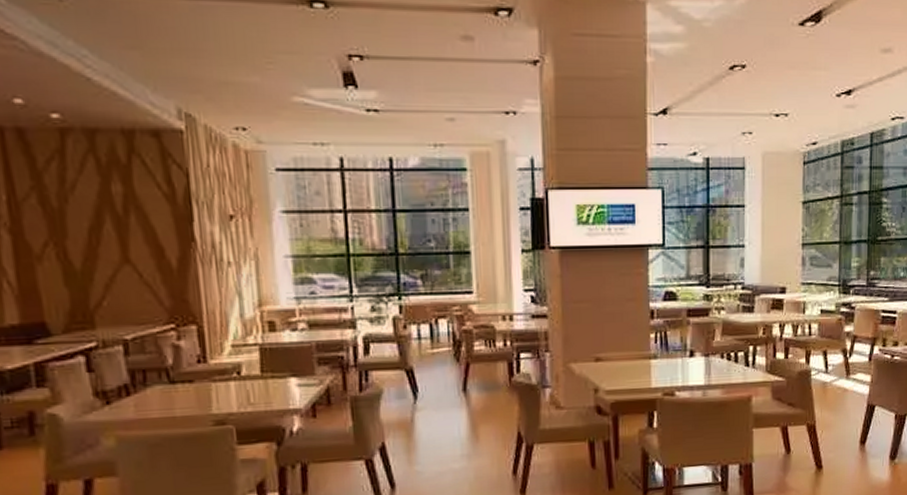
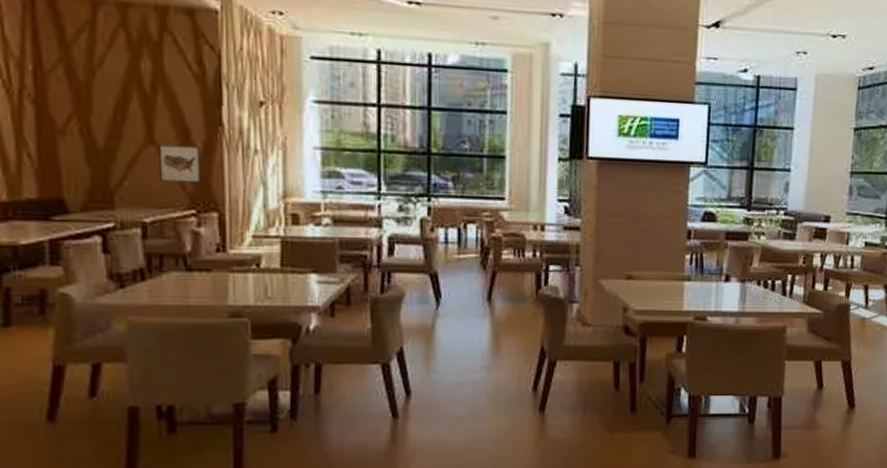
wall art: none [134,263,178,299] -> present [158,145,201,183]

